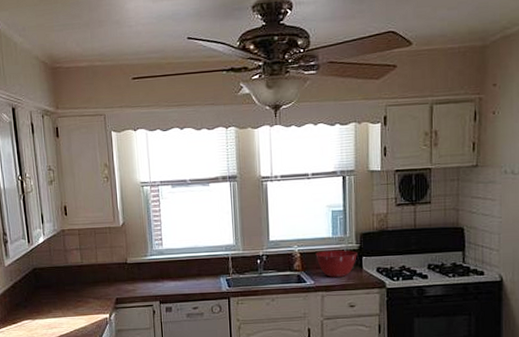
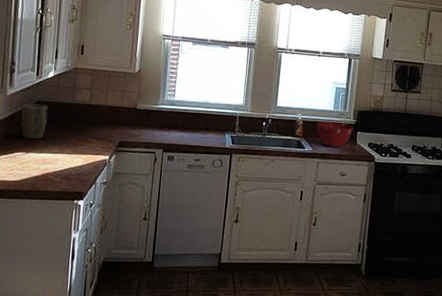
plant pot: none [21,271,46,306] -> present [21,103,49,140]

